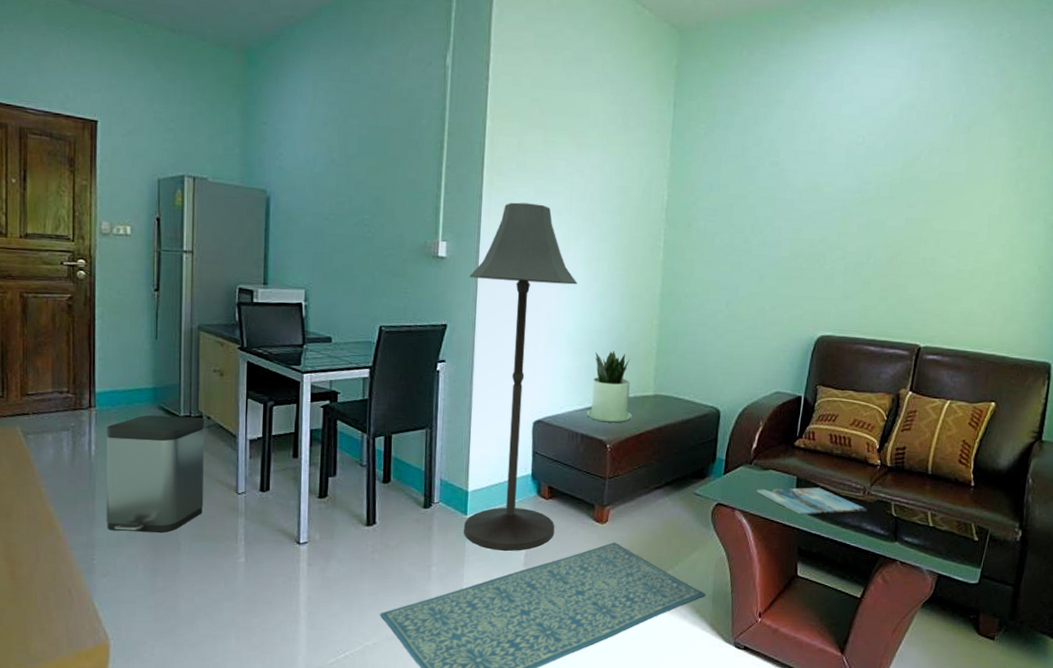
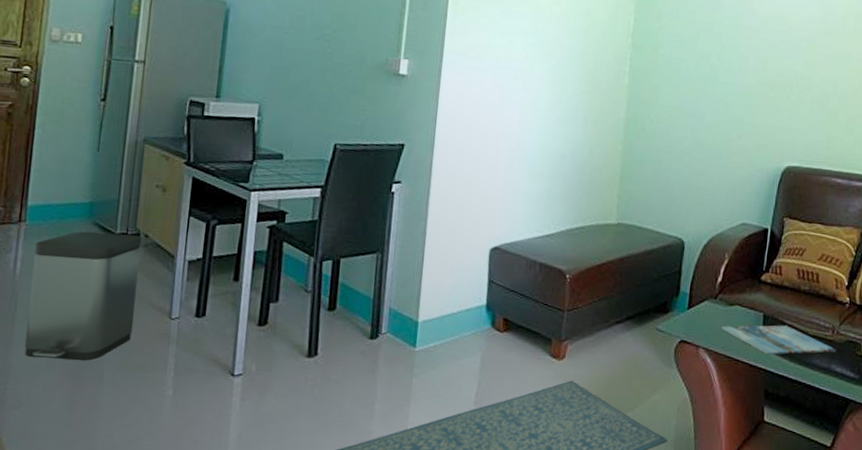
floor lamp: present [464,202,577,551] -> none [411,22,541,388]
planter: present [586,350,632,423] -> none [546,175,594,252]

